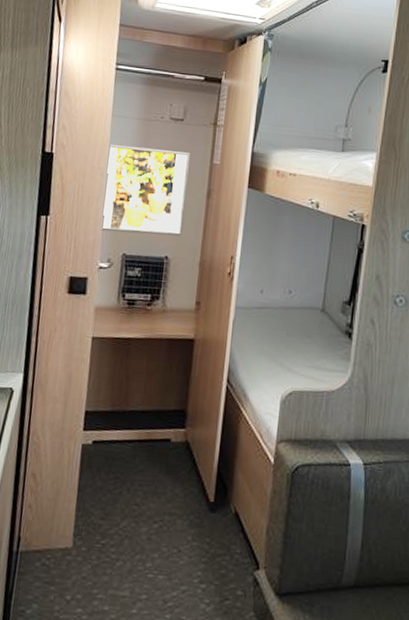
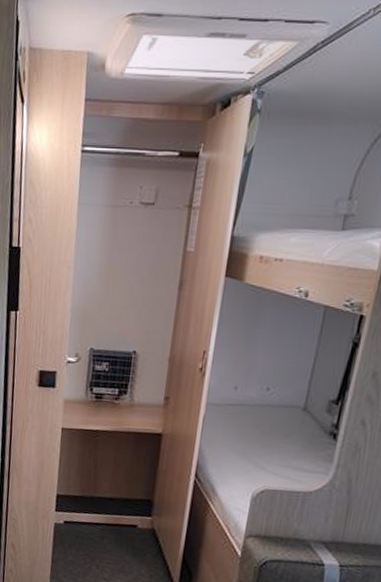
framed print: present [100,145,190,236] -> none [68,236,161,330]

